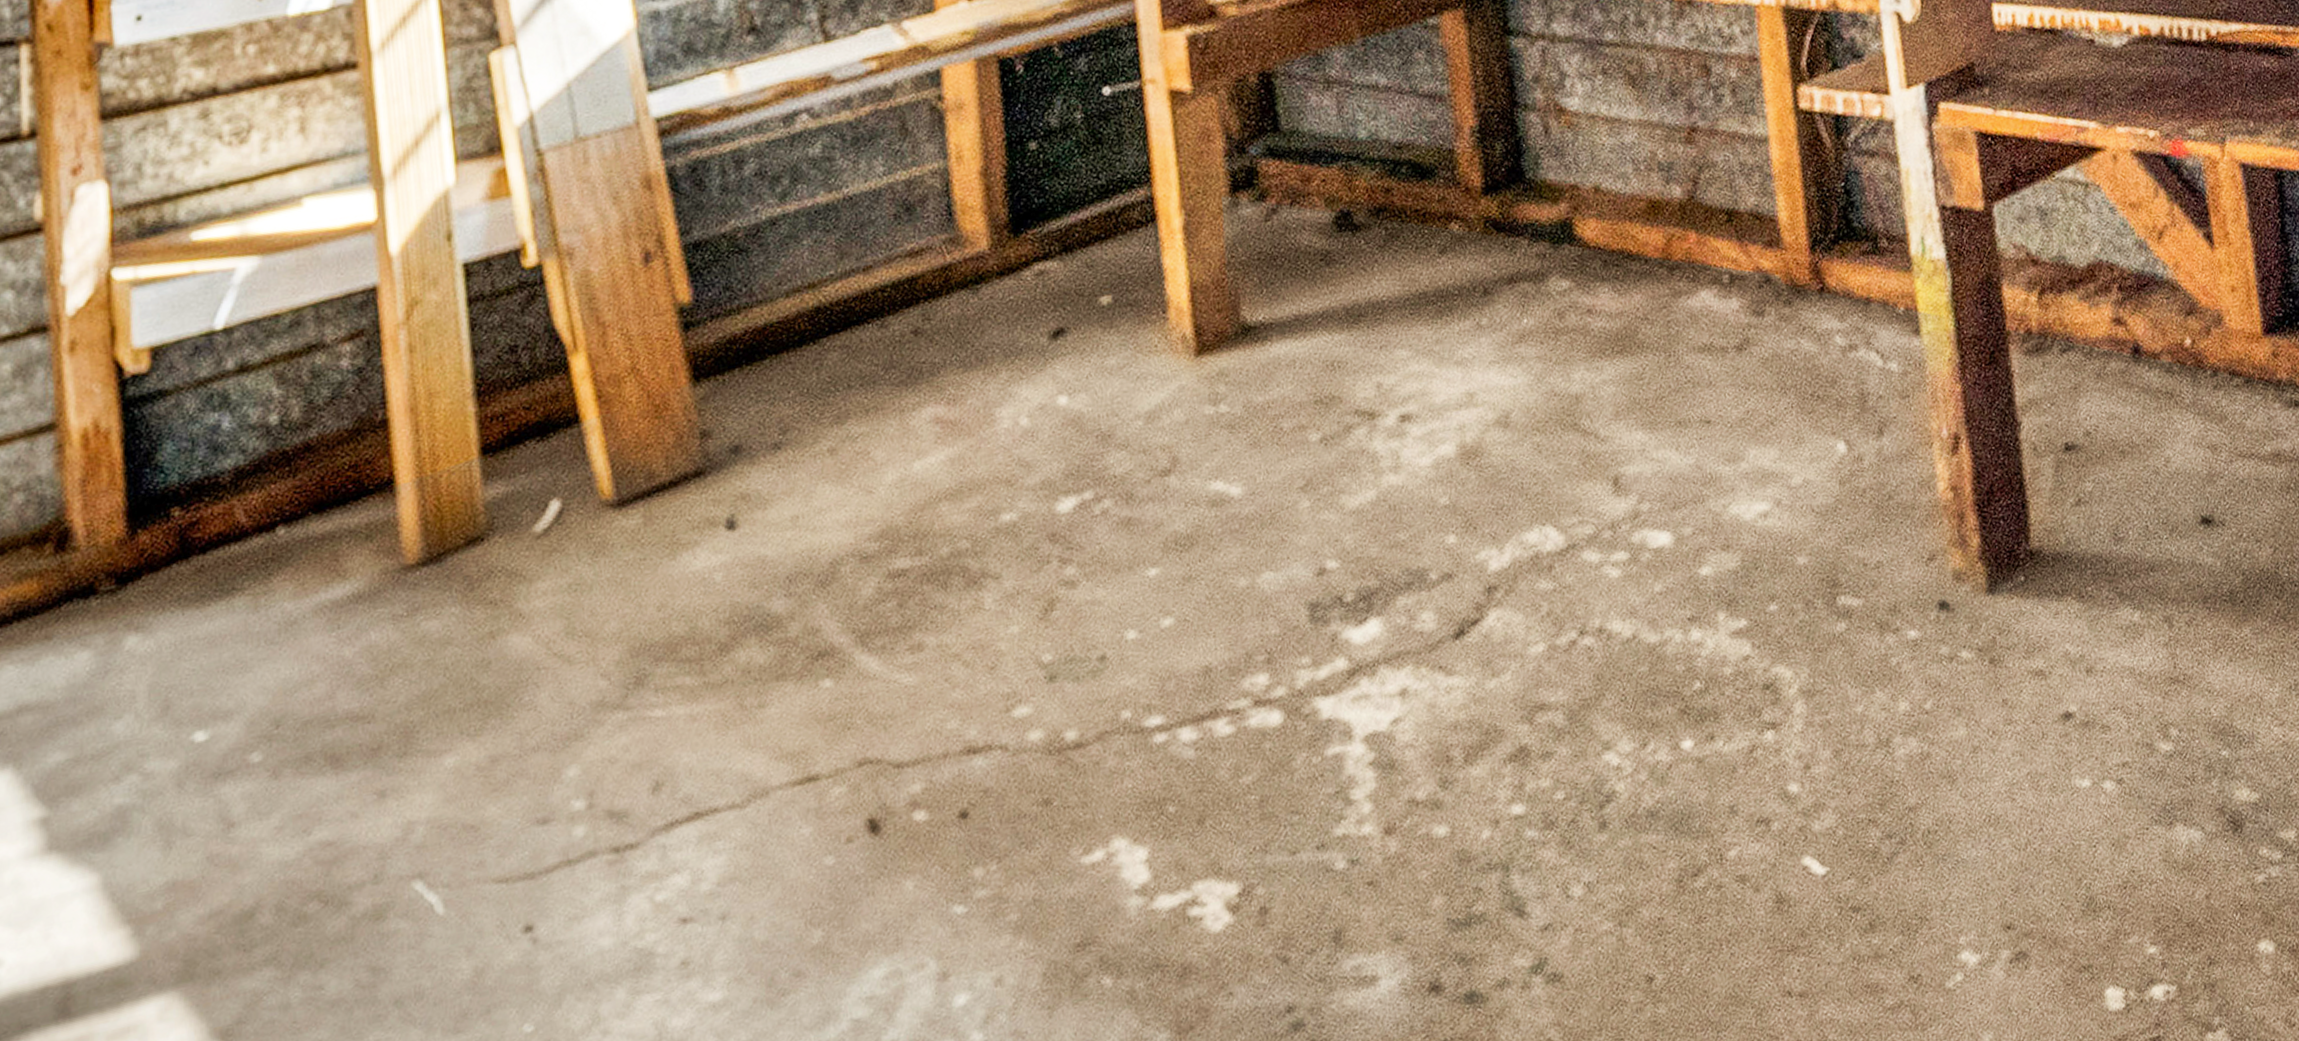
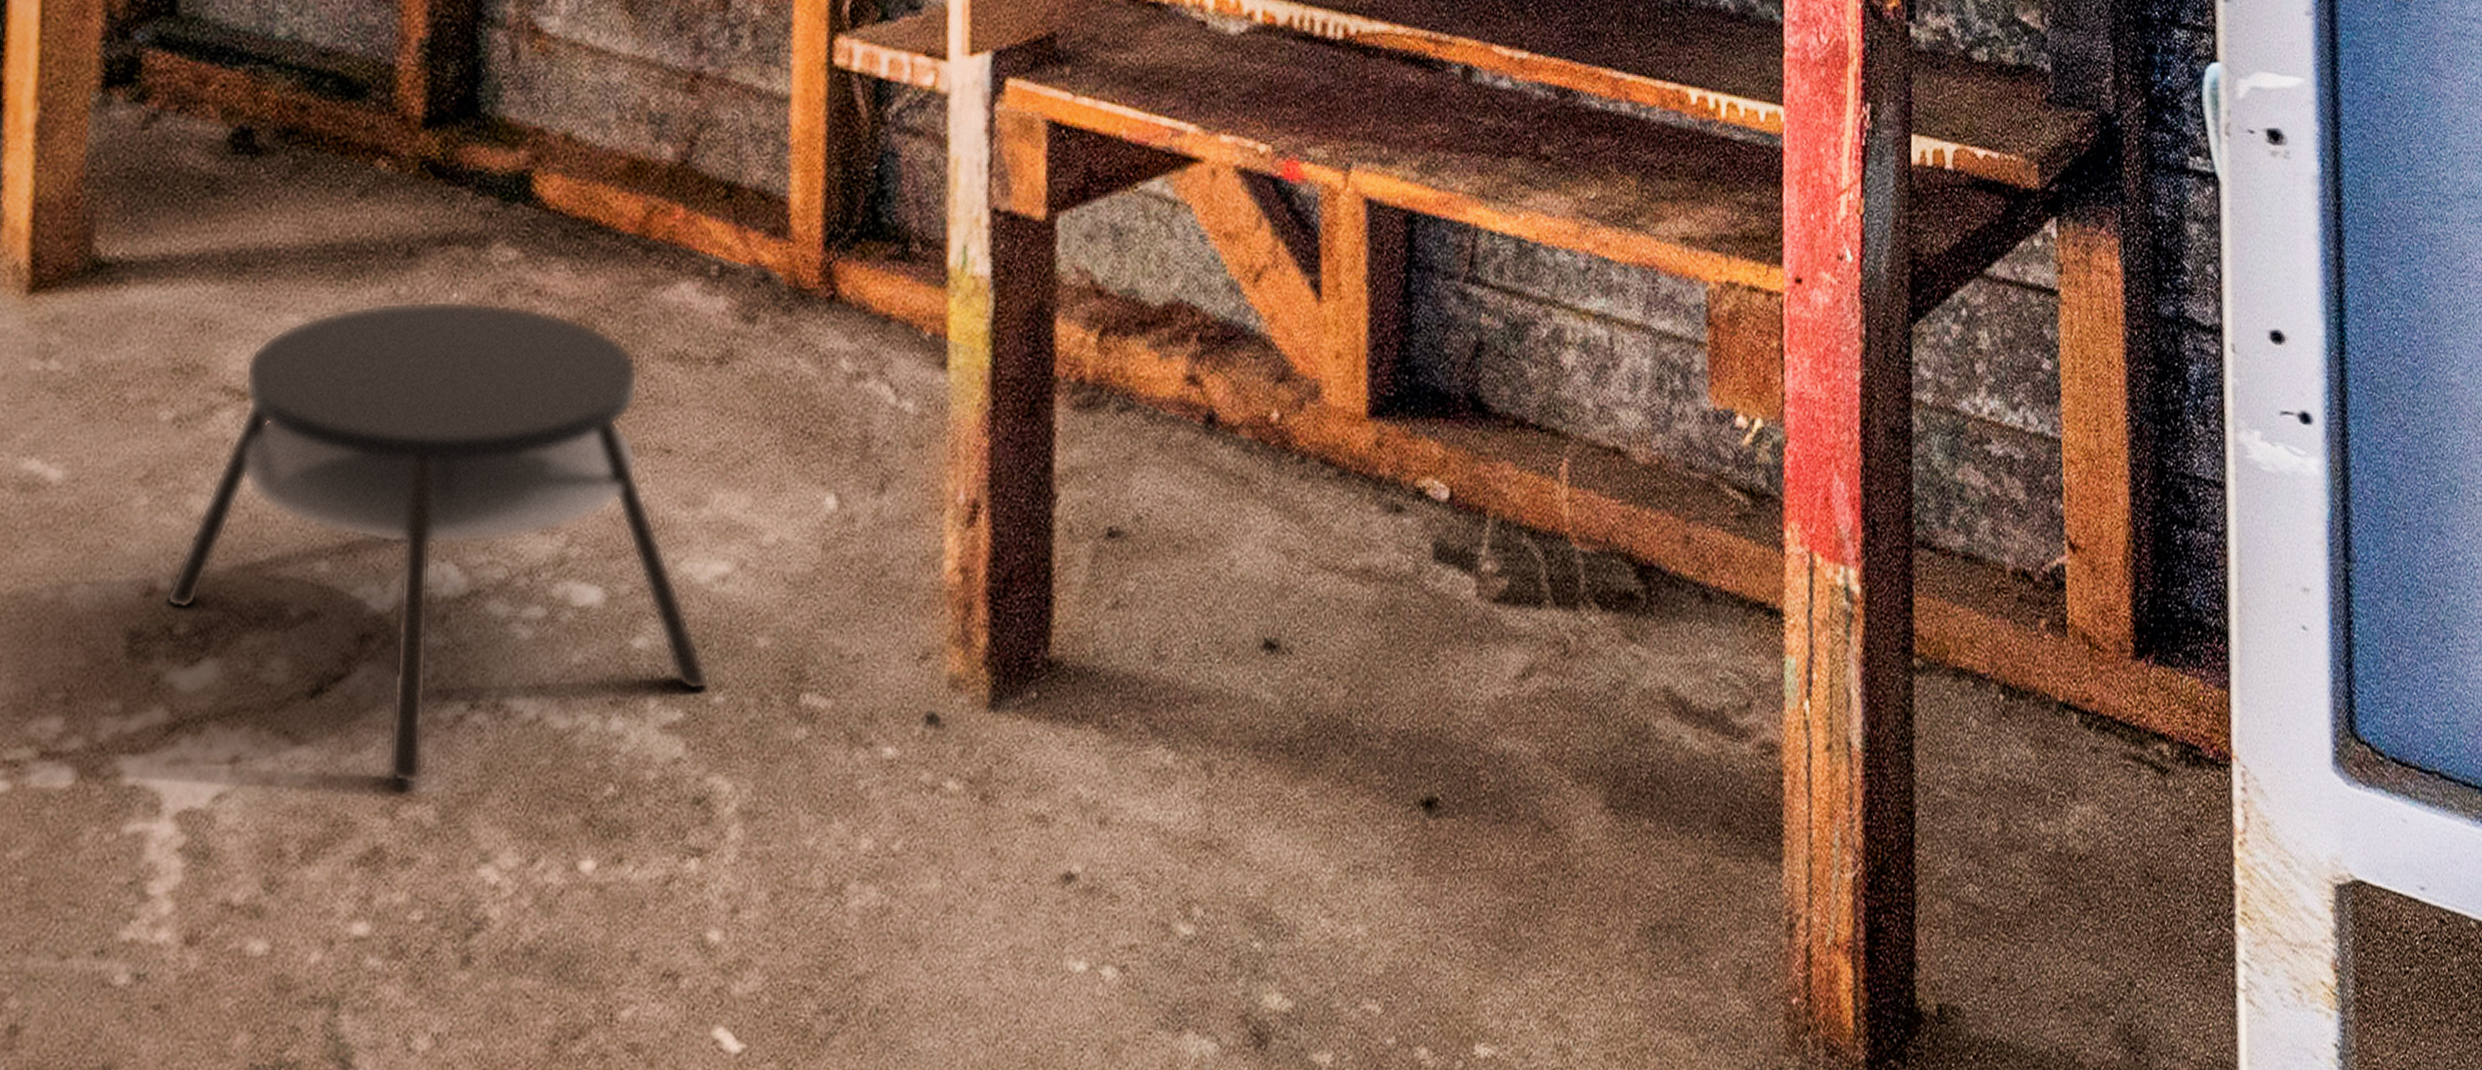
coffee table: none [1333,322,1765,699] -> present [165,299,710,786]

